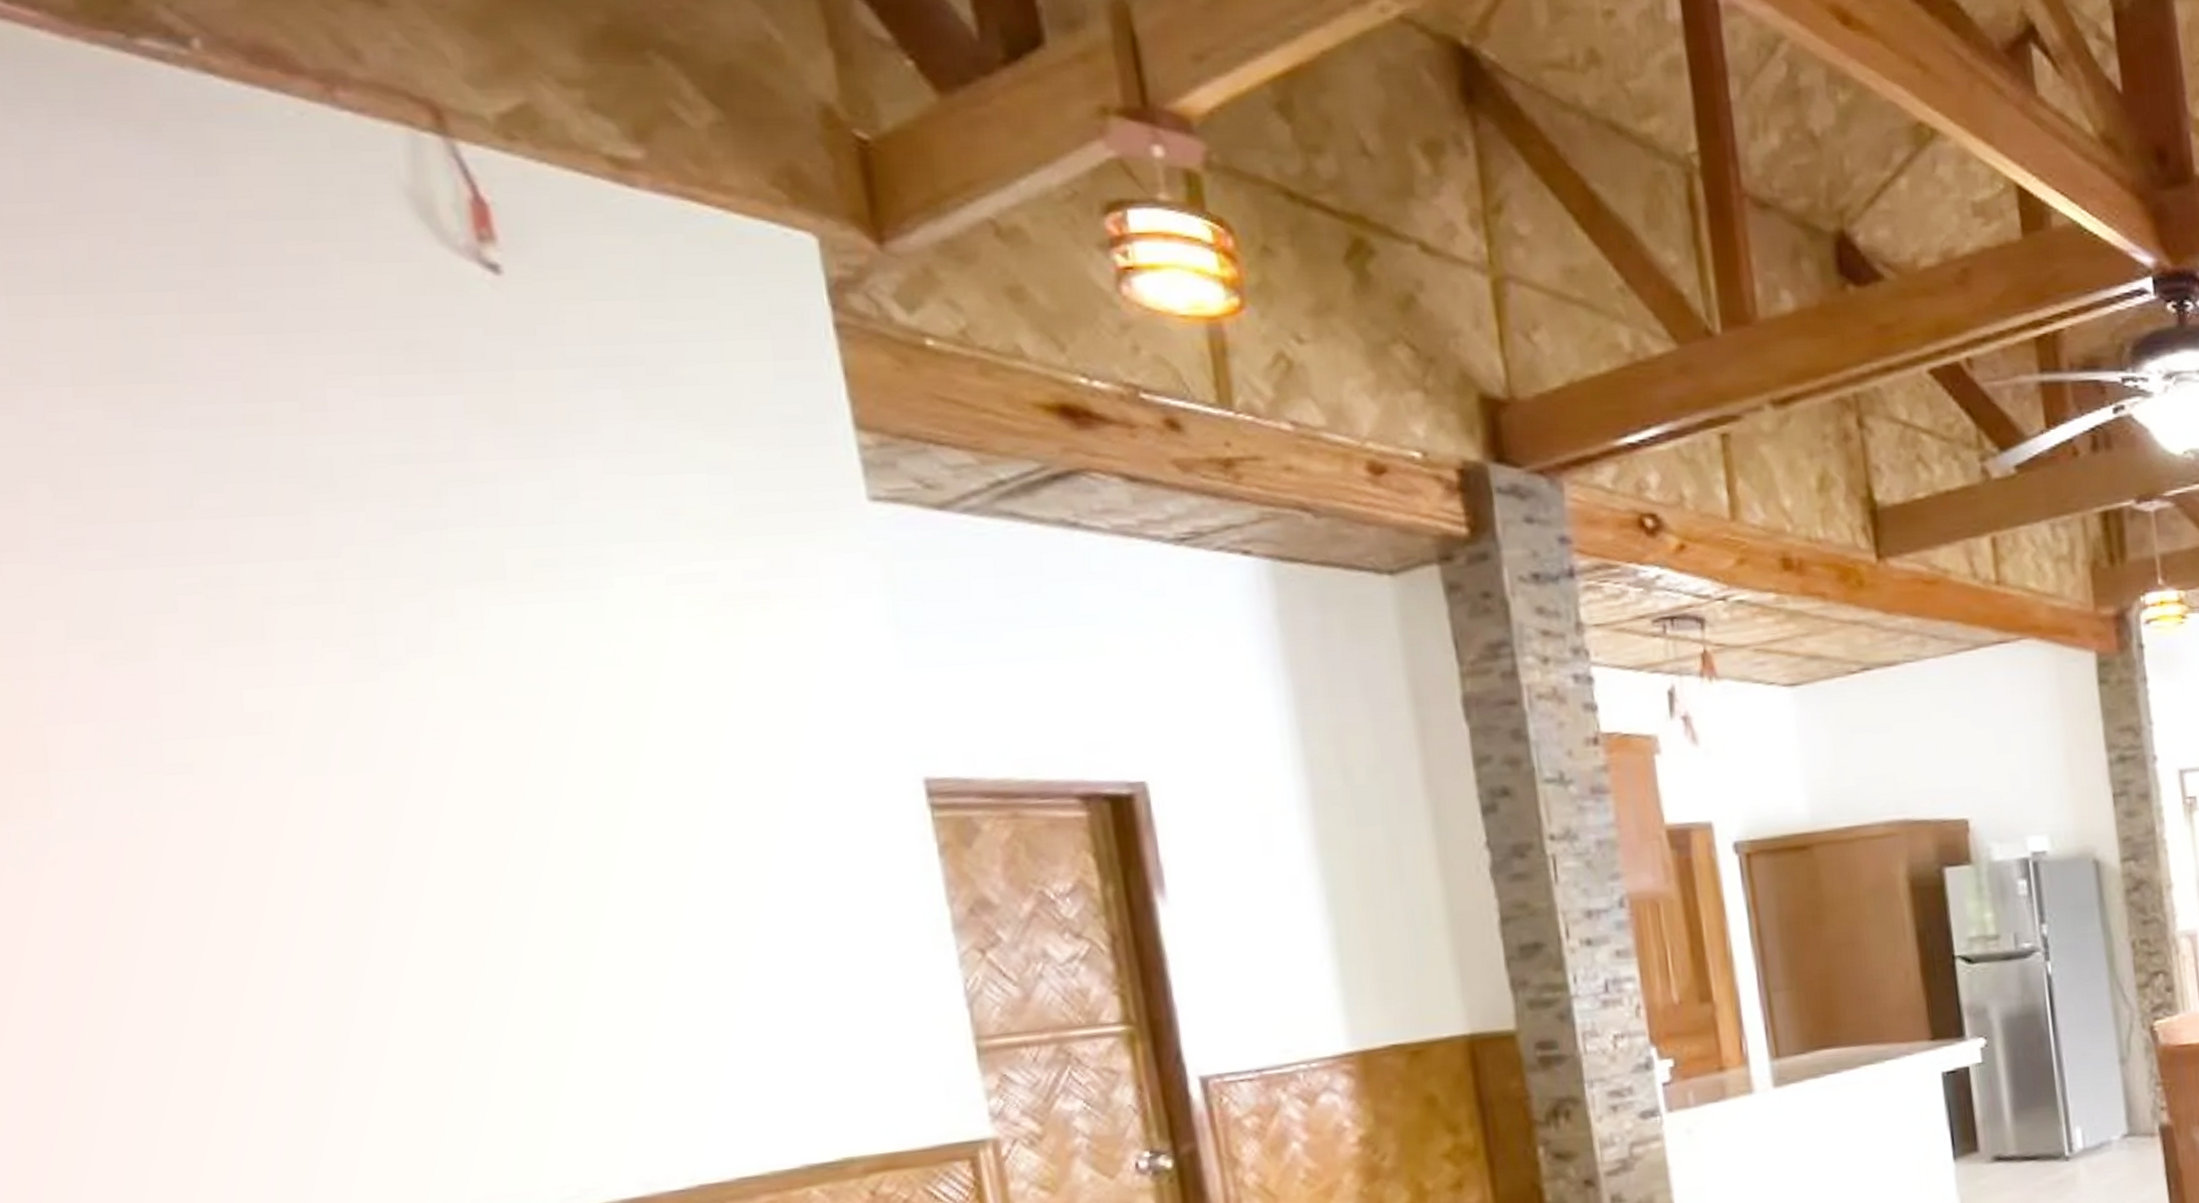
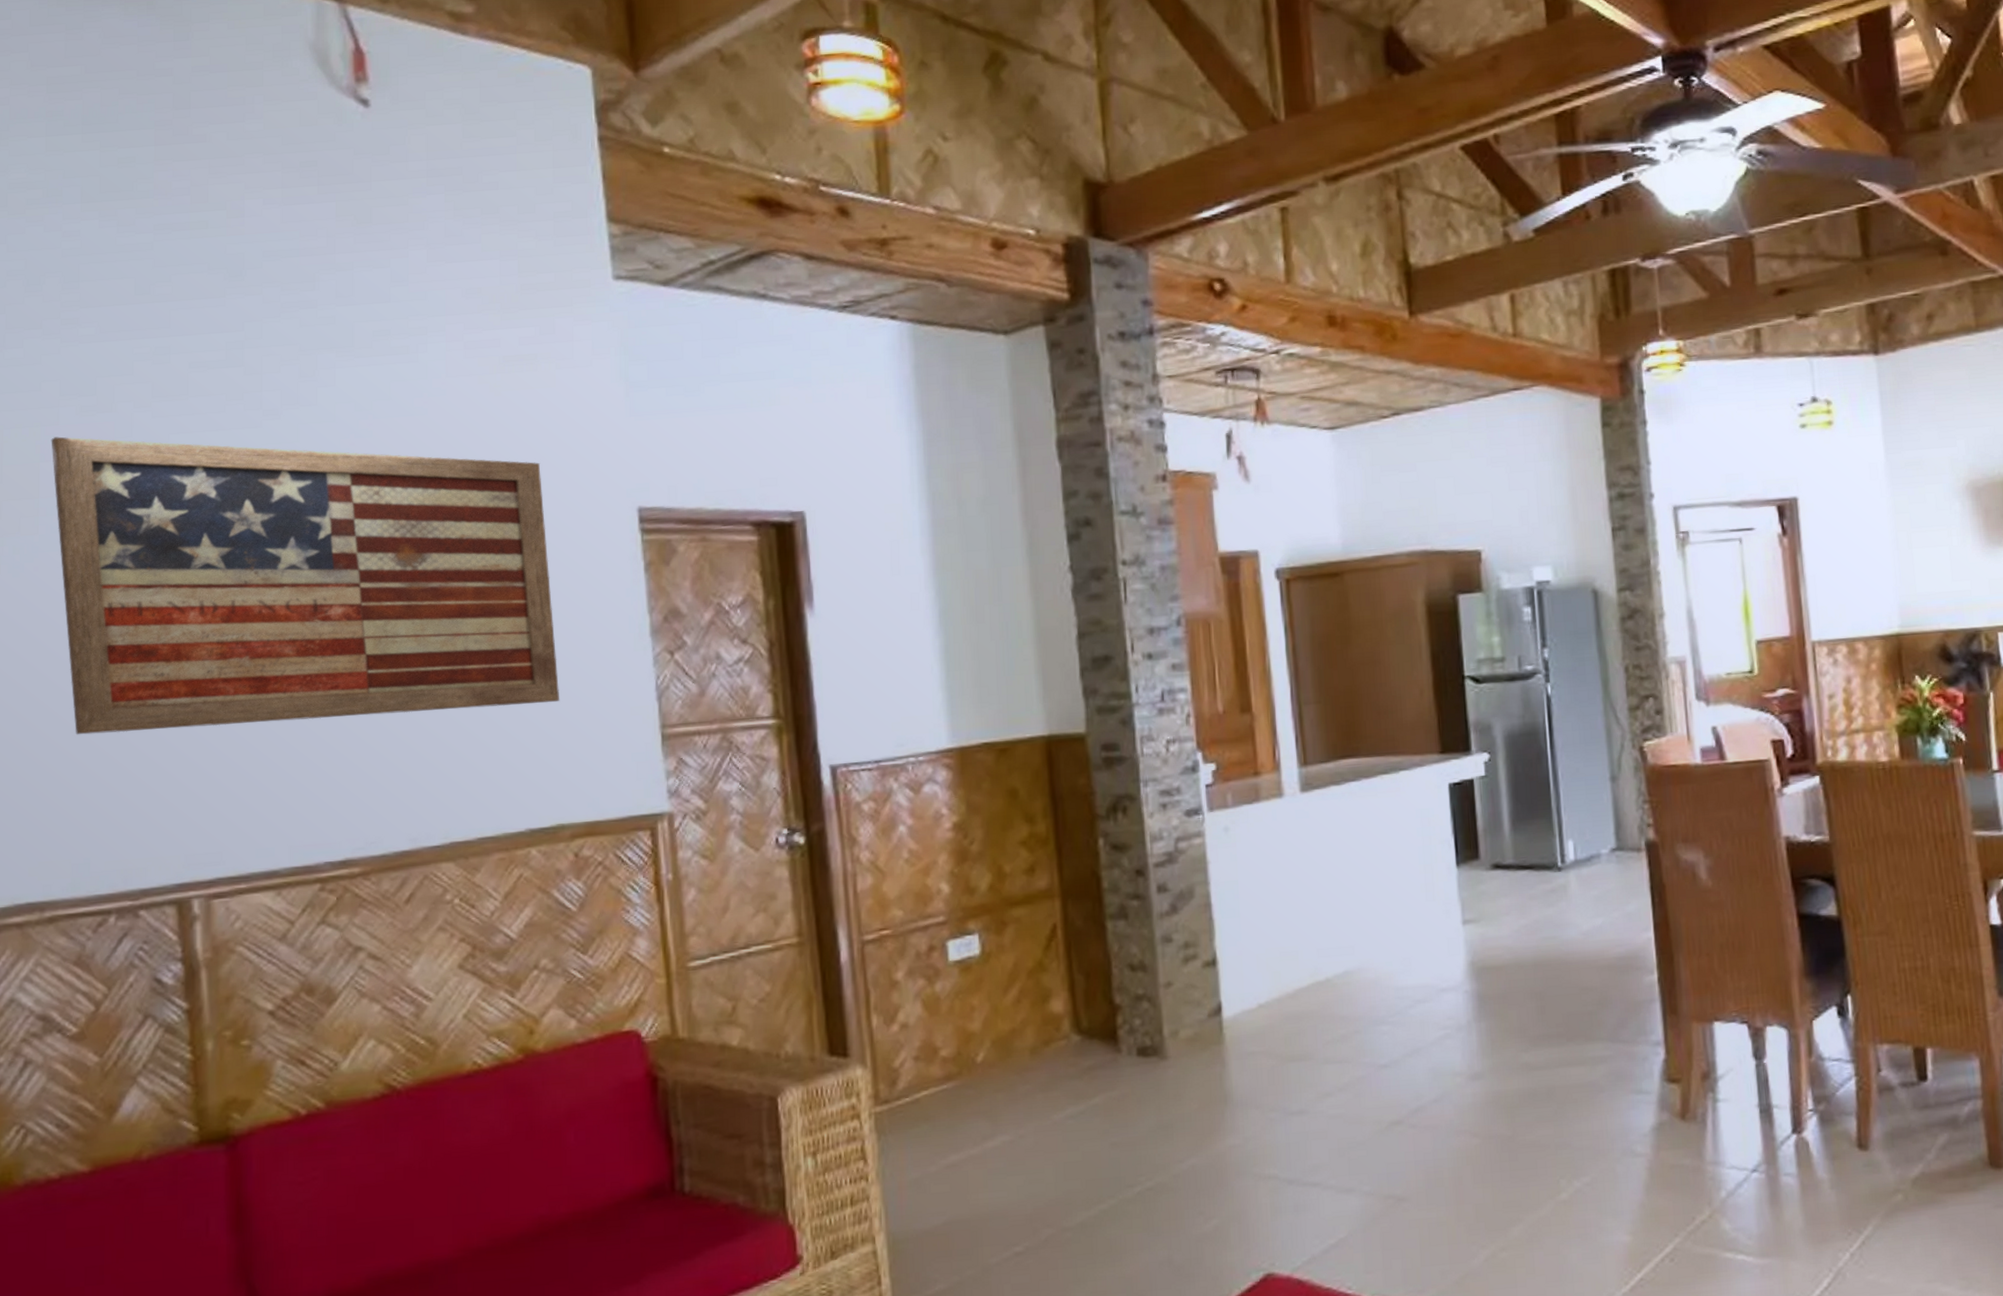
wall art: none [58,692,837,1073] -> present [51,437,560,735]

